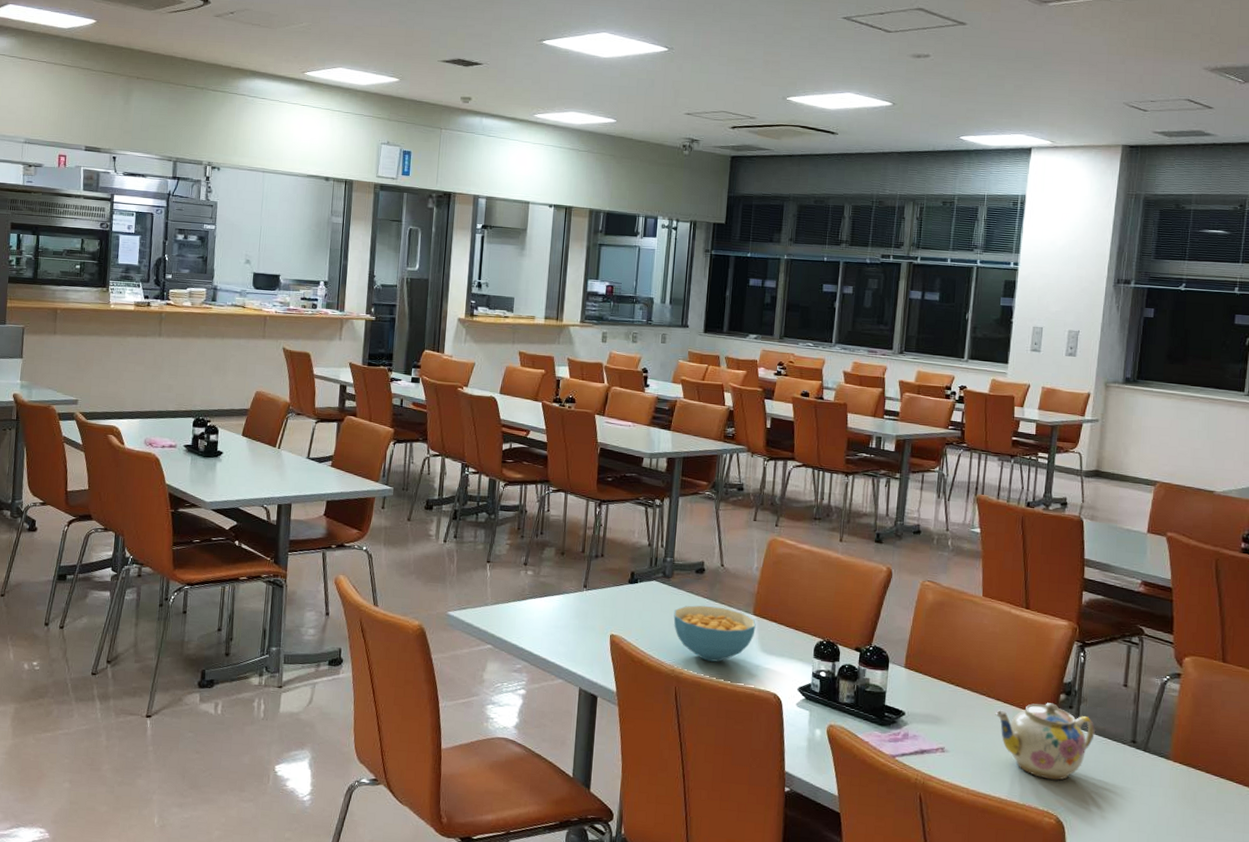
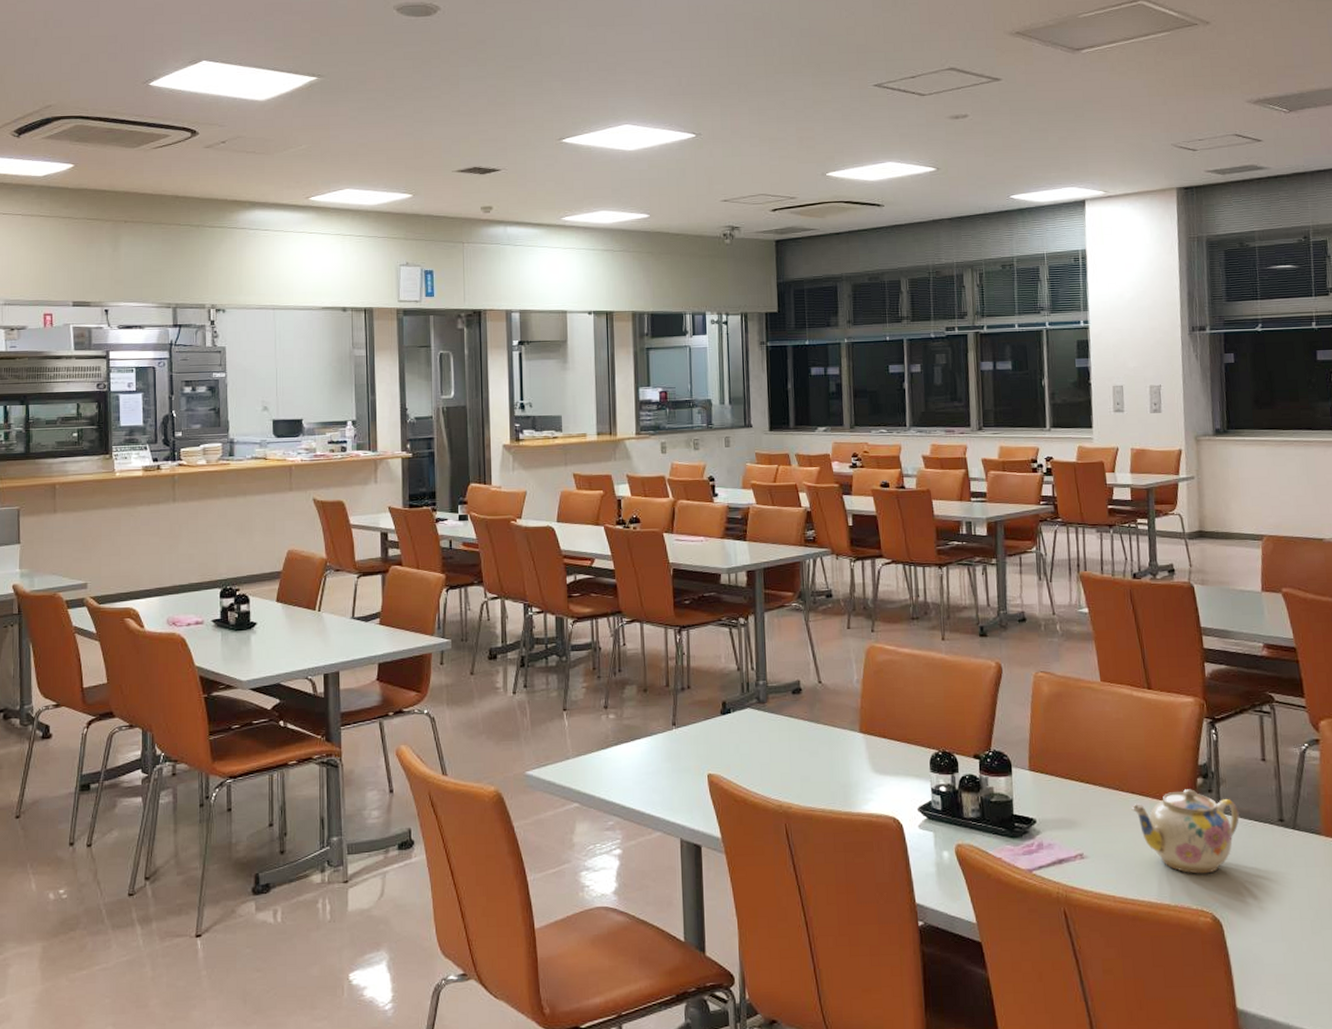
cereal bowl: present [673,605,756,662] -> none [774,728,864,791]

